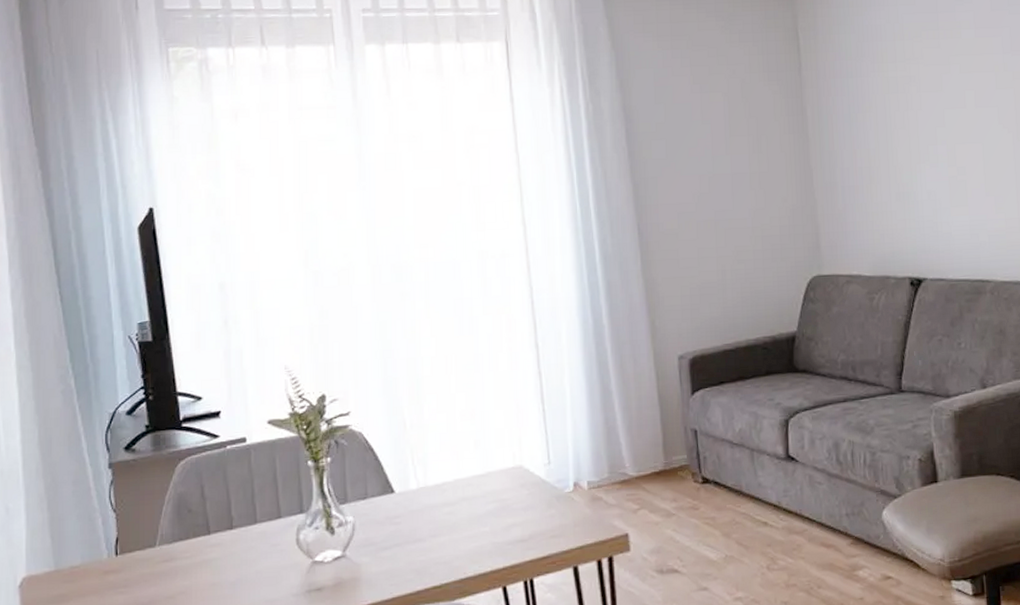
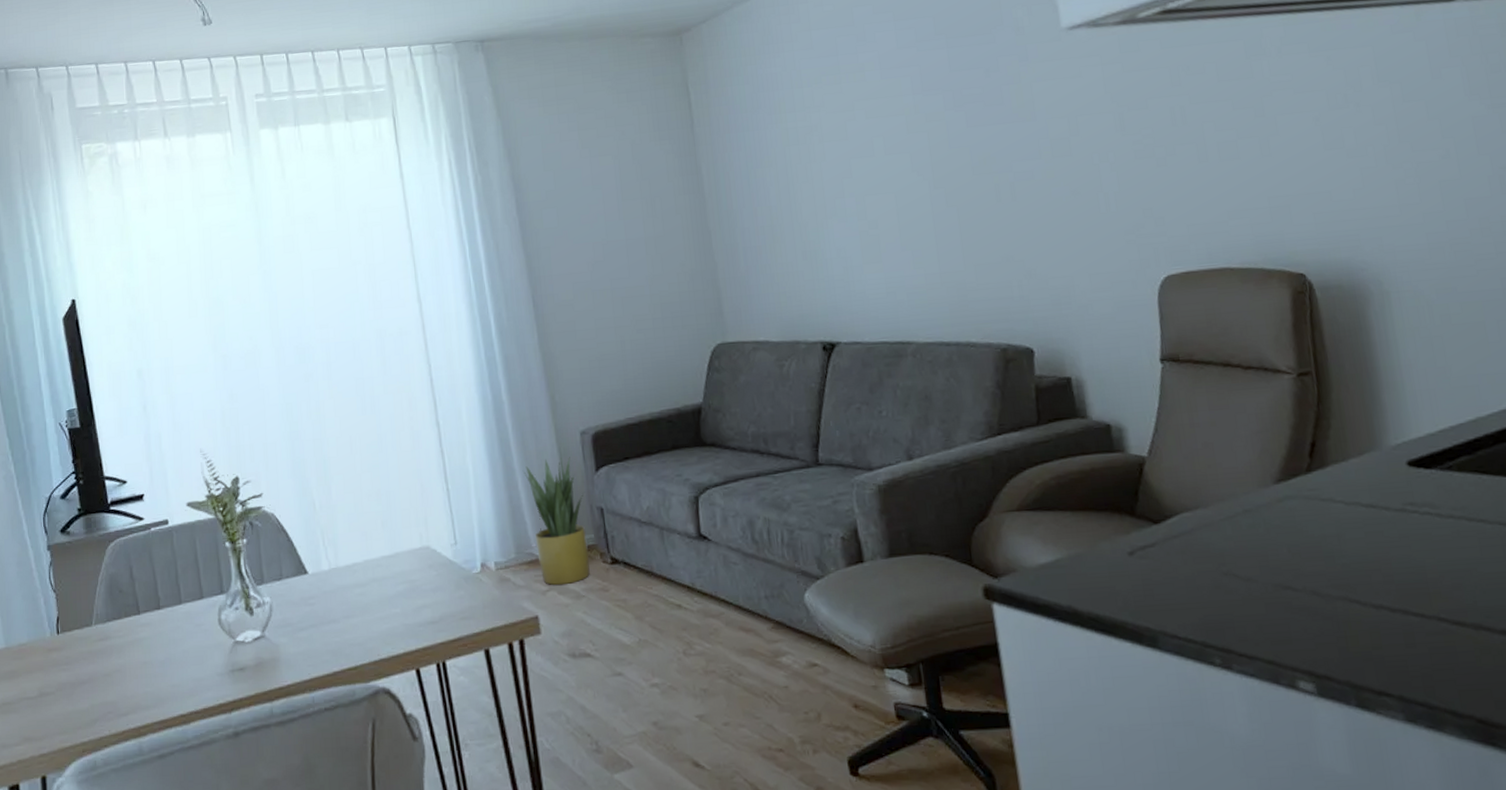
planter: none [621,380,681,504] -> present [523,457,590,586]

